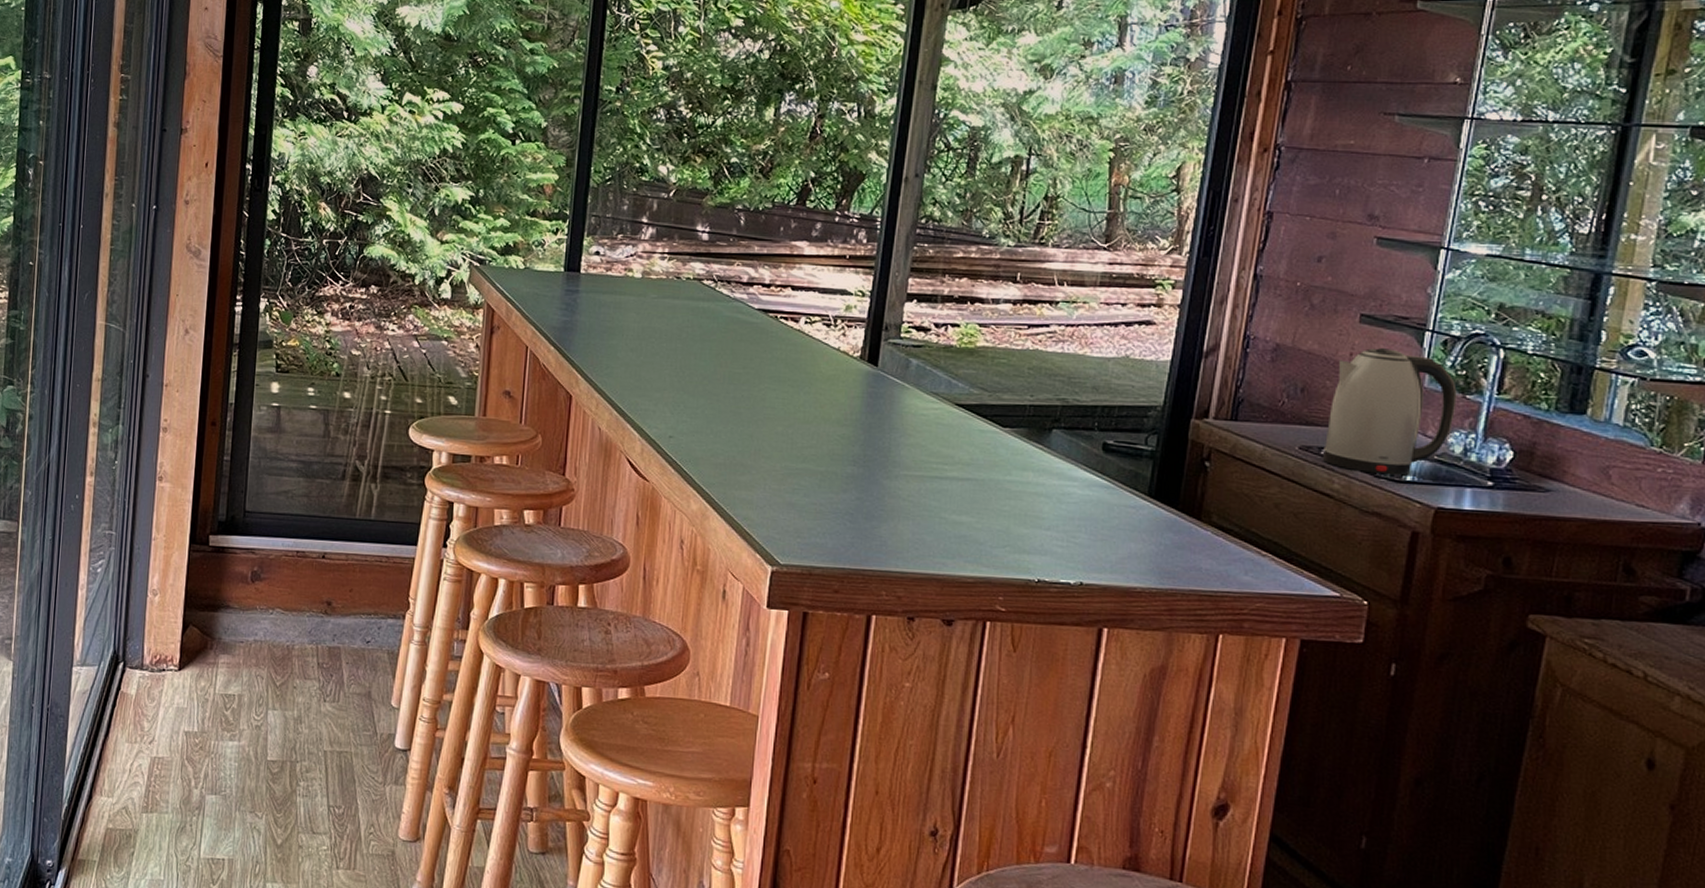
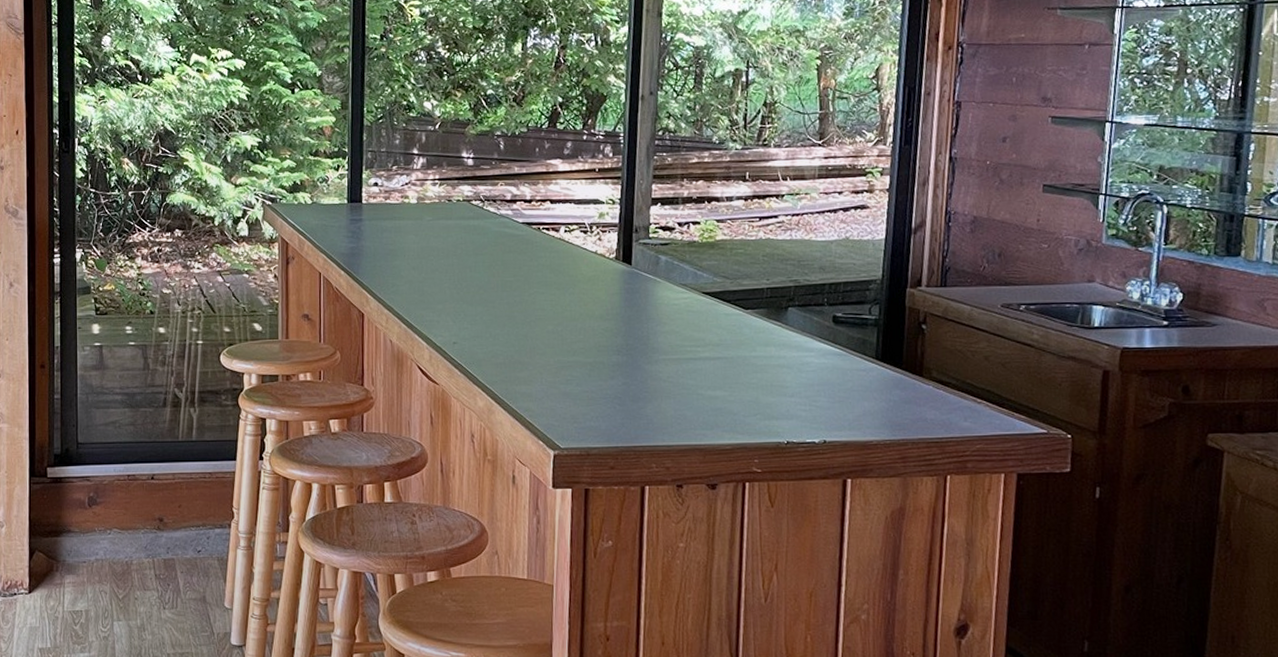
kettle: present [1323,347,1457,476] -> none [1022,212,1131,323]

